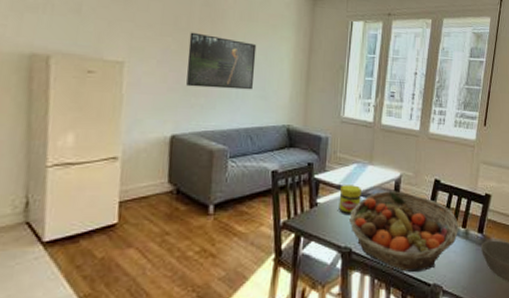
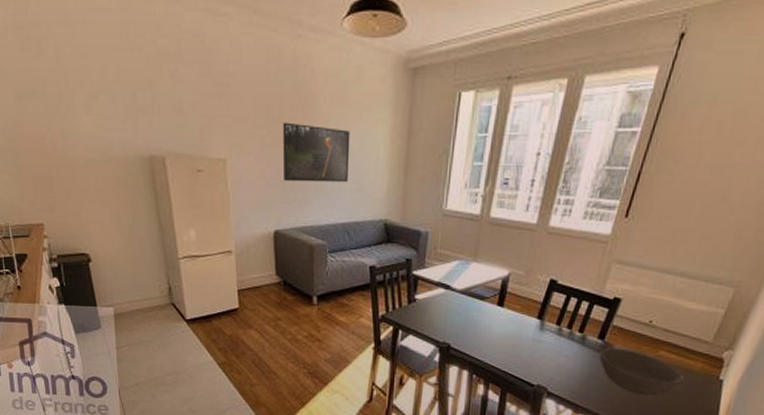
jar: present [339,185,363,216] -> none [438,282,464,313]
fruit basket: present [349,191,458,272] -> none [449,290,574,372]

